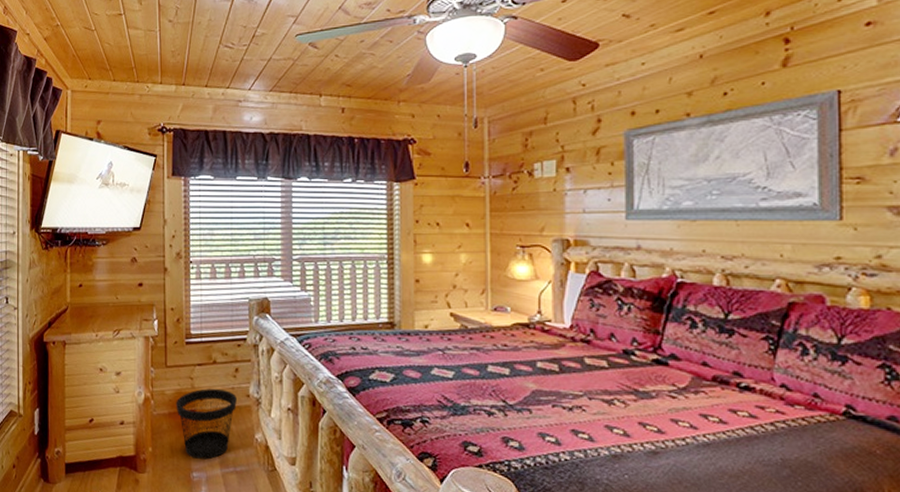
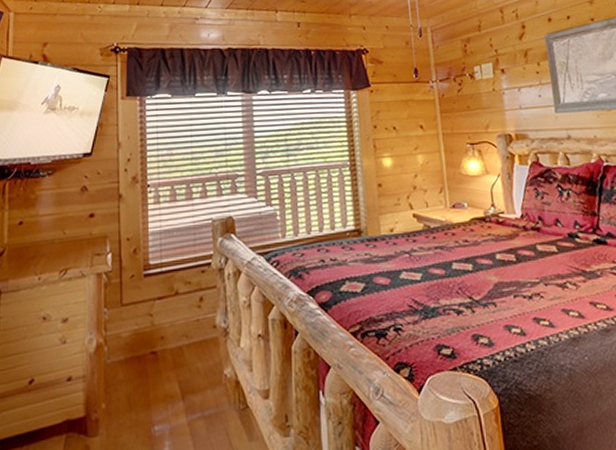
wastebasket: present [176,389,237,460] -> none [133,323,202,409]

